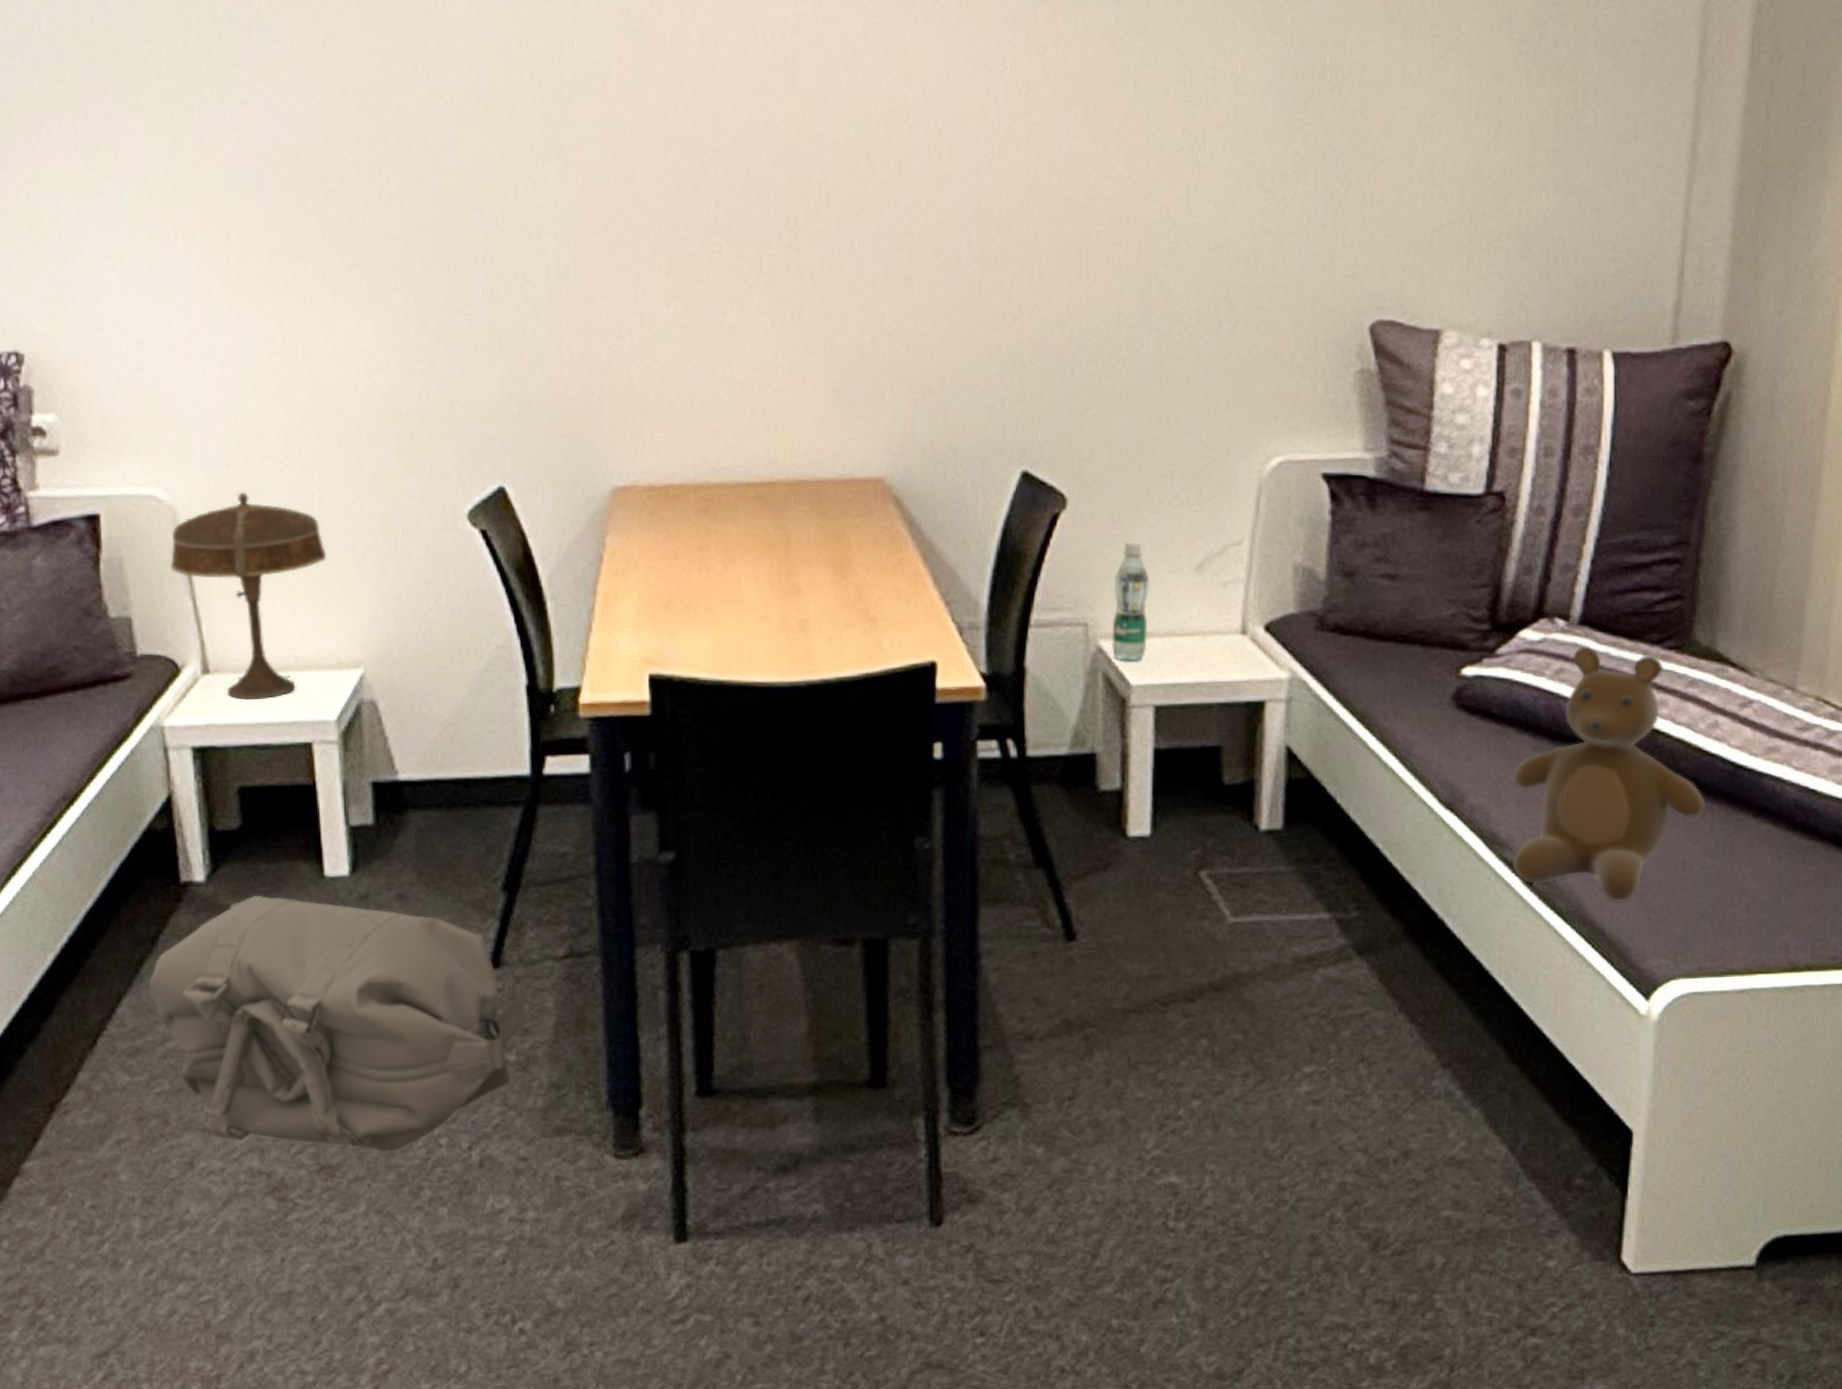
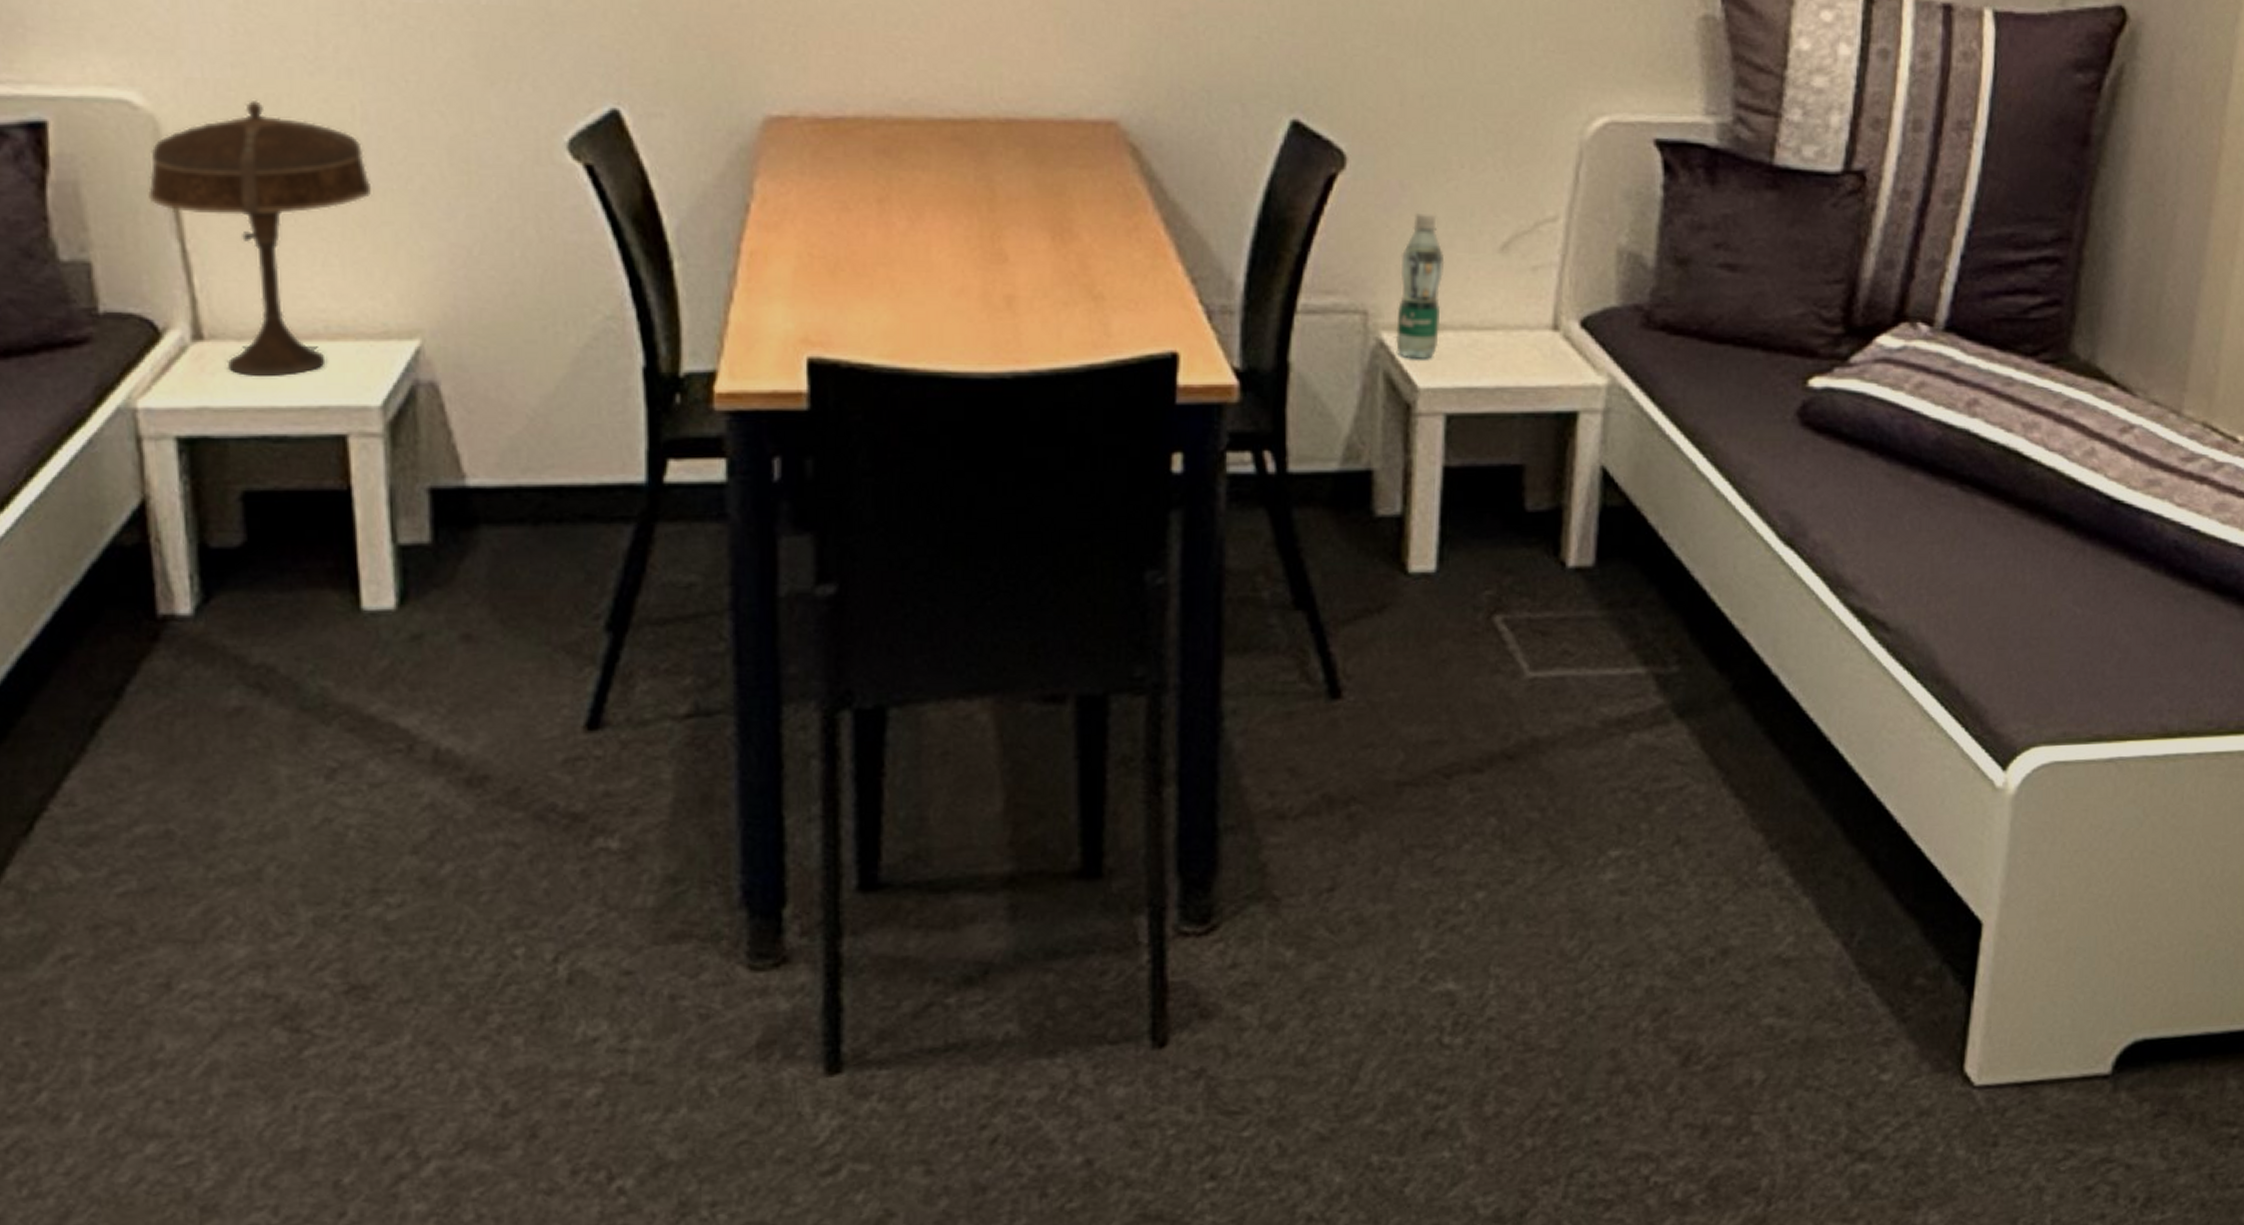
duffel bag: present [149,895,527,1153] -> none [110,633,636,967]
teddy bear: present [1512,646,1705,901] -> none [1859,357,2077,656]

